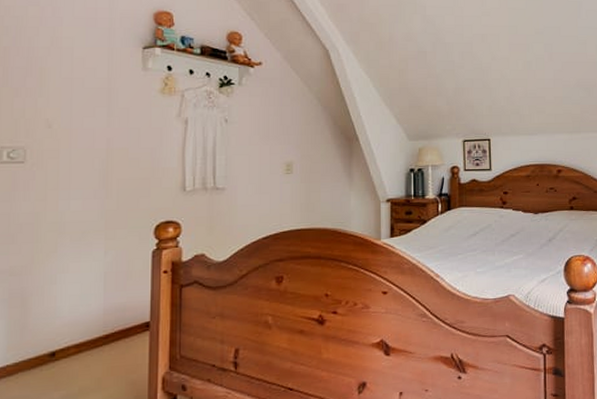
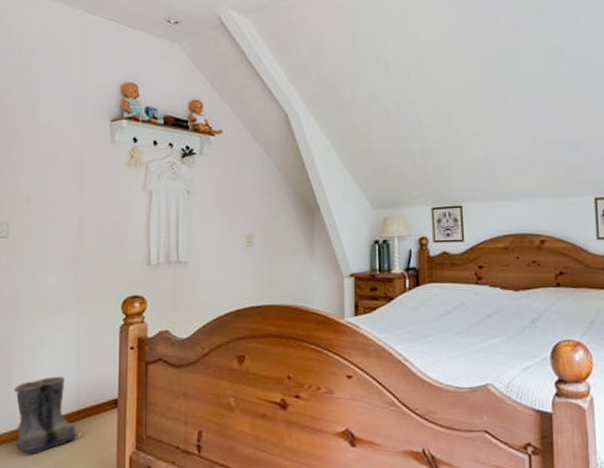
boots: none [32,301,107,381] -> present [14,376,79,455]

